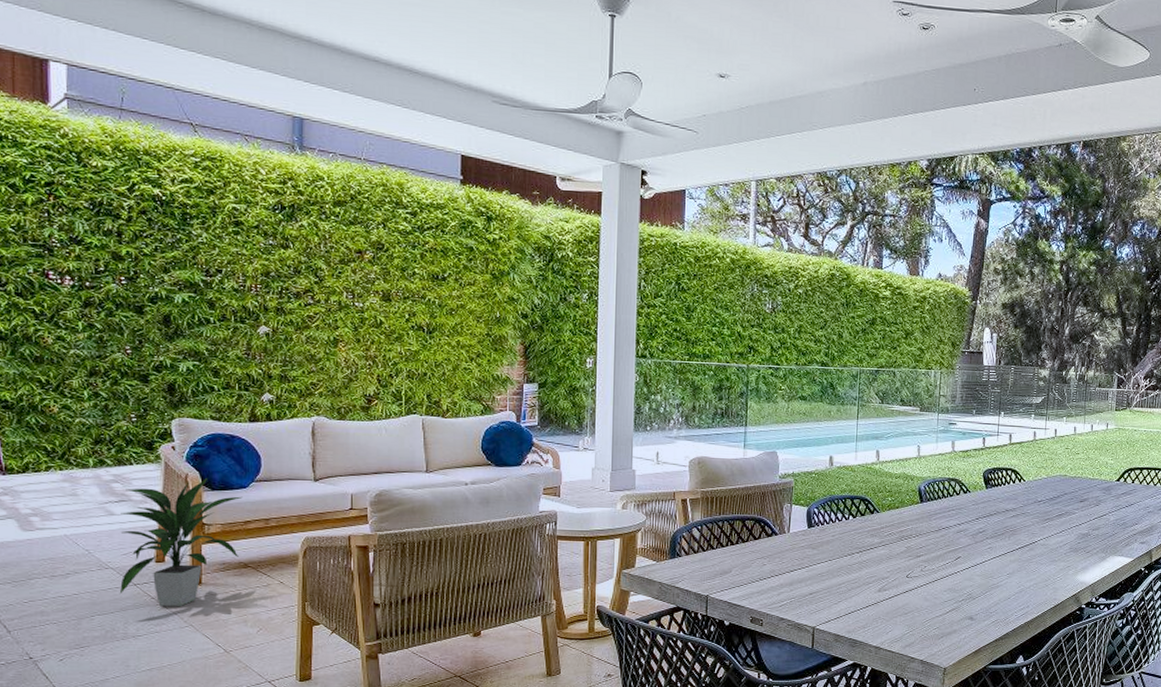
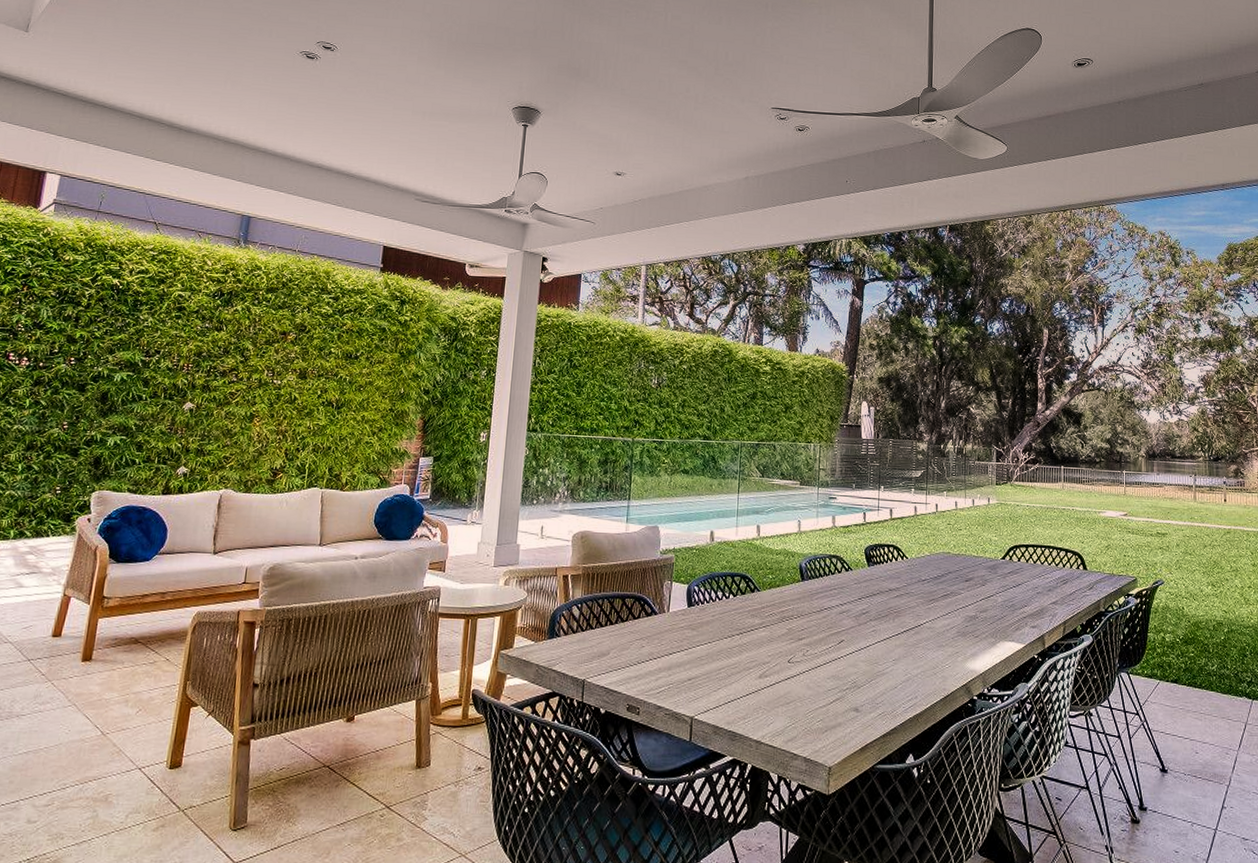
indoor plant: present [119,478,243,607] -> none [12,551,145,685]

